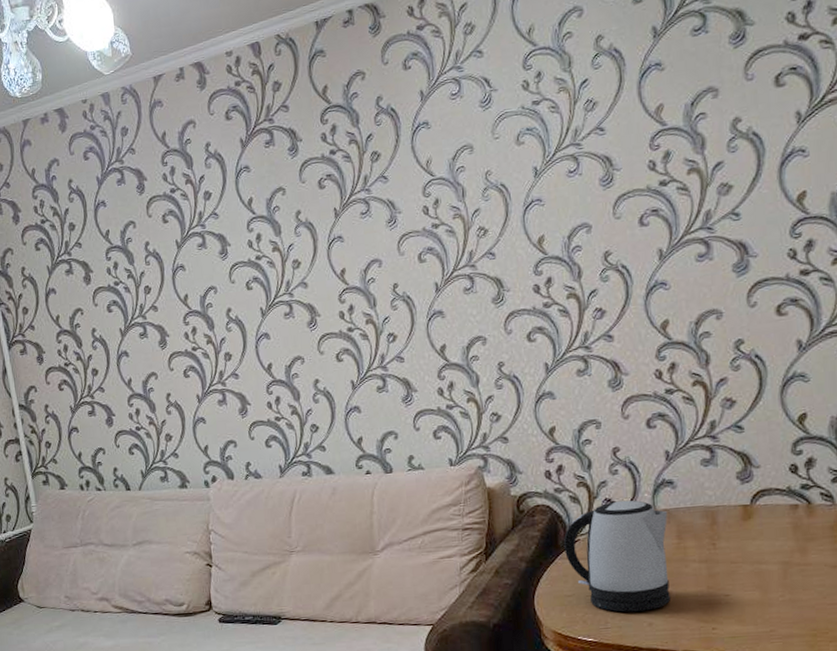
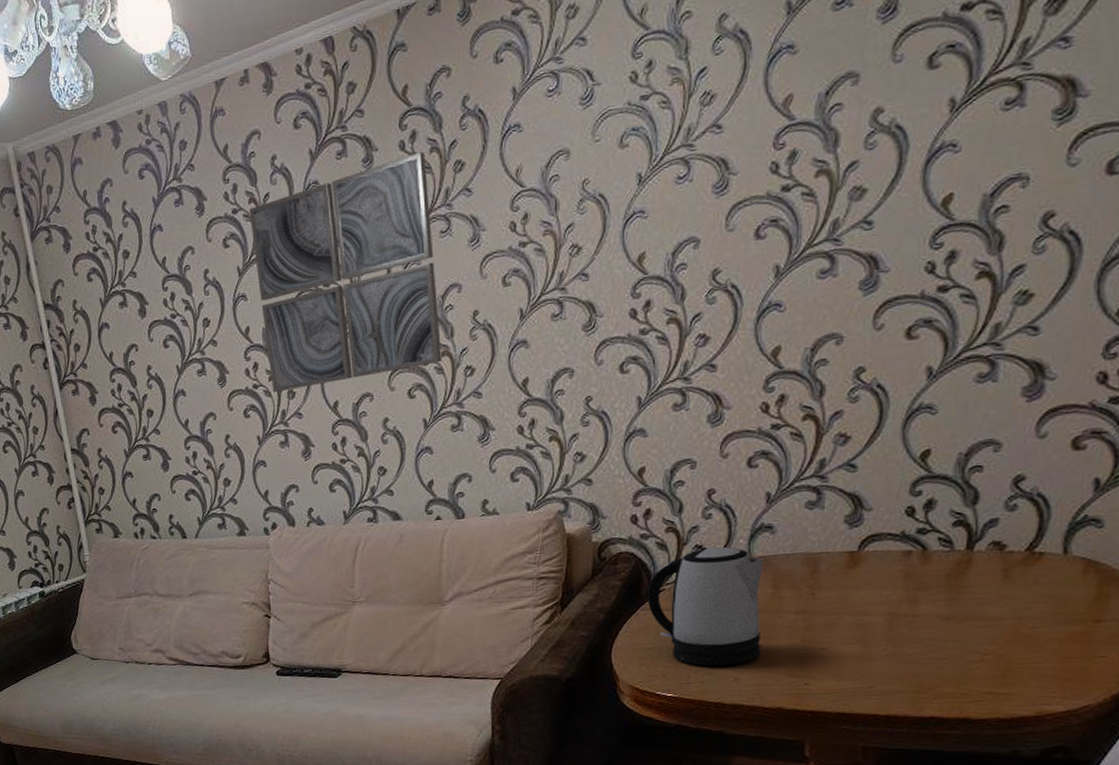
wall art: none [186,143,366,355] -> present [249,151,442,393]

